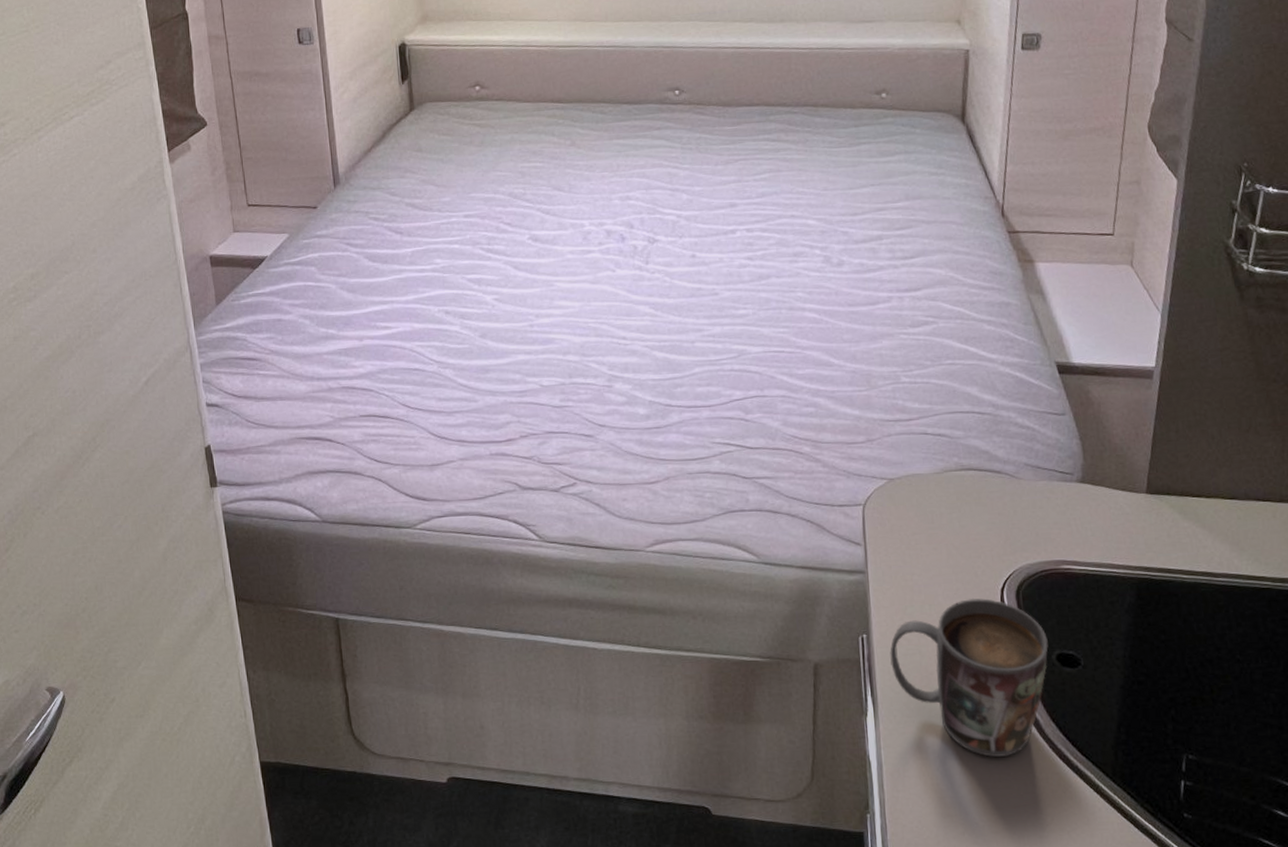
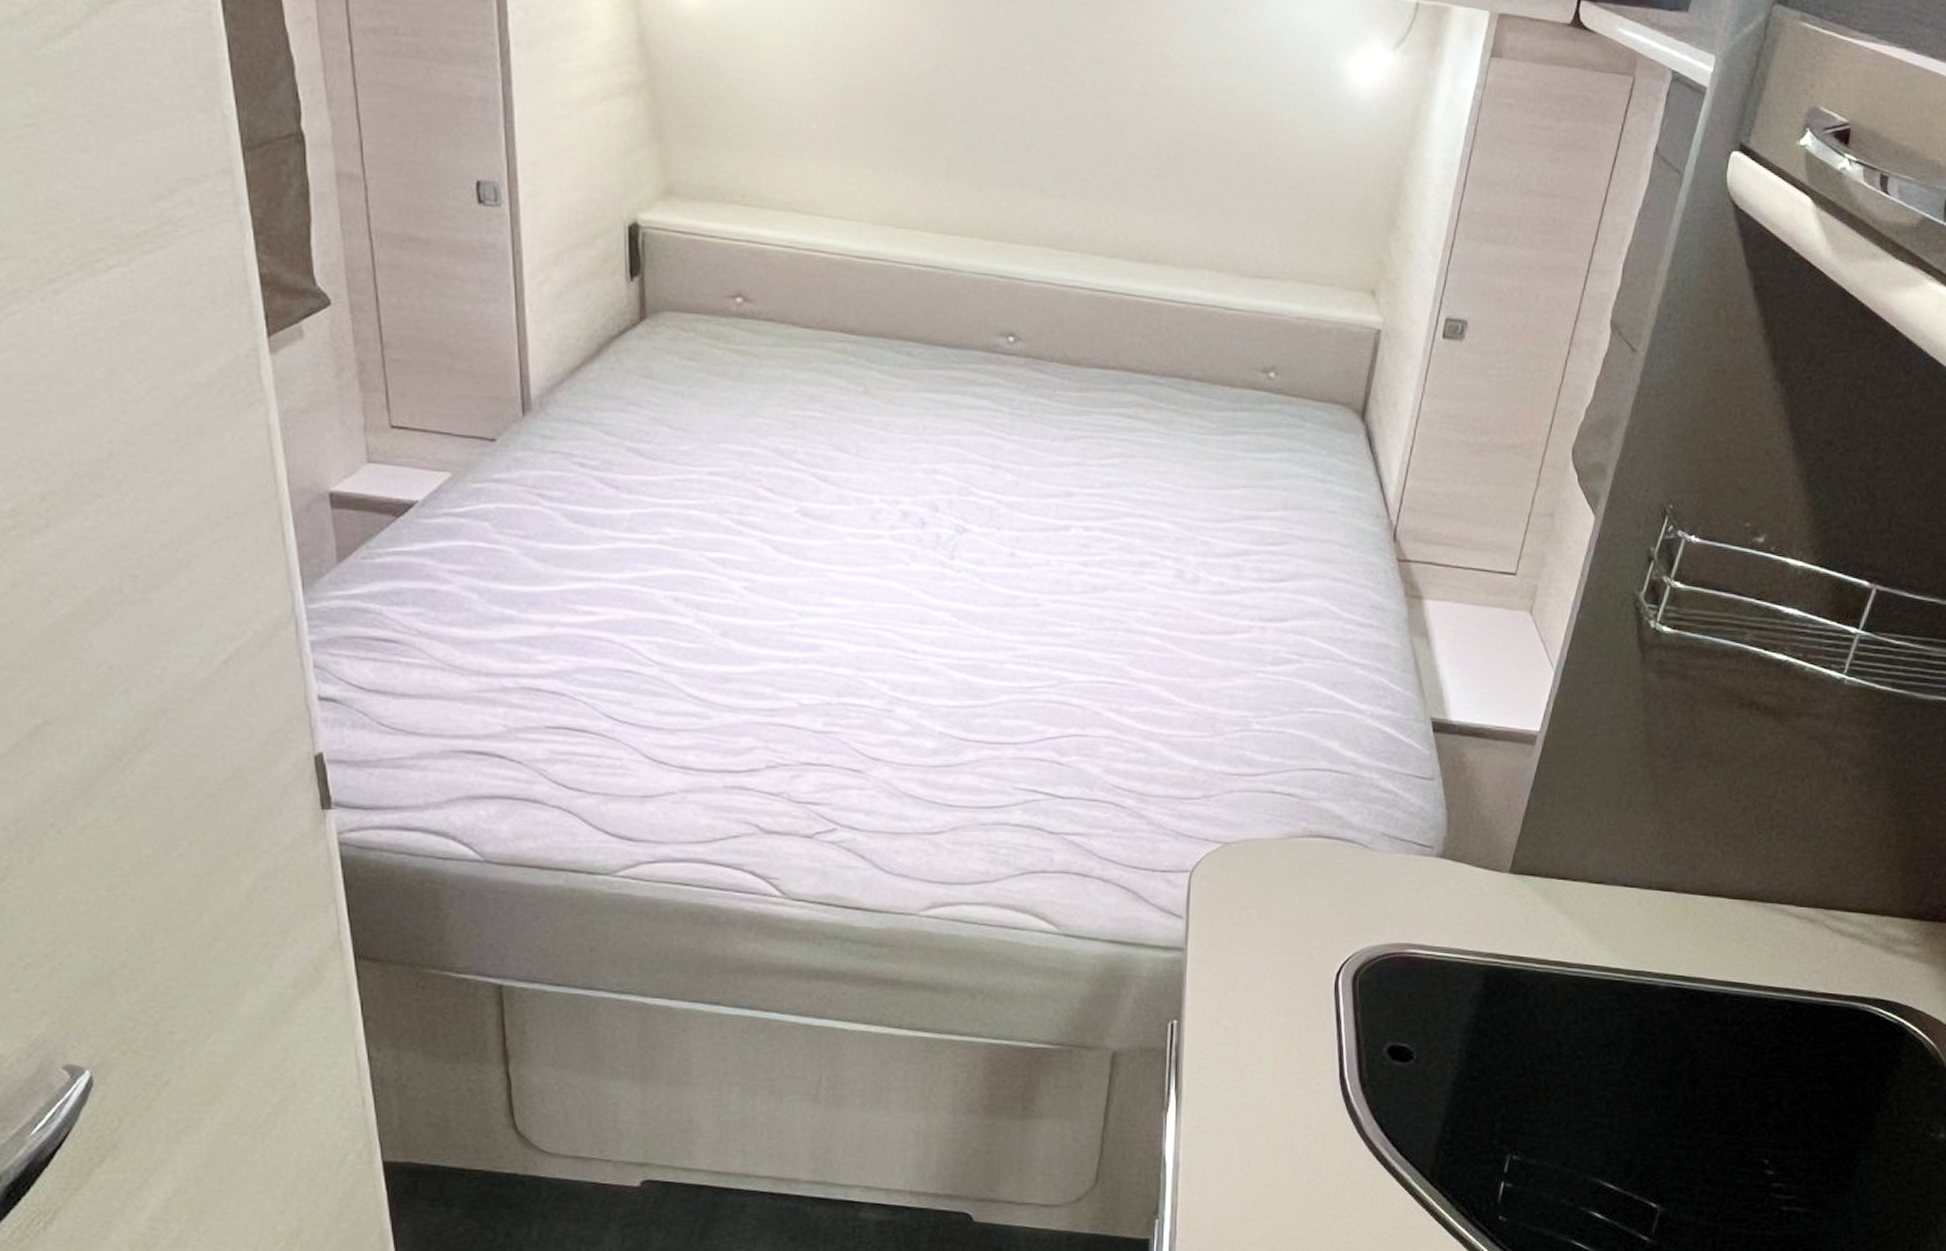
mug: present [890,598,1048,757] -> none [1202,982,1381,1157]

